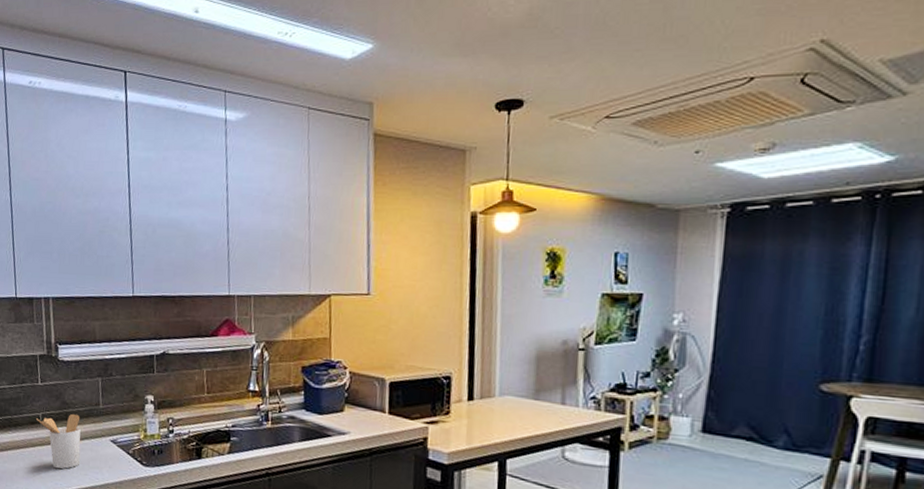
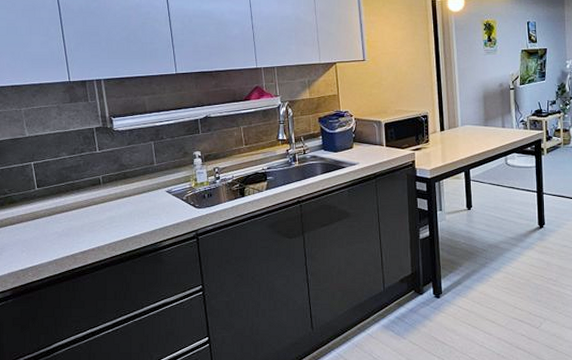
utensil holder: present [36,413,81,469] -> none [97,173,140,220]

